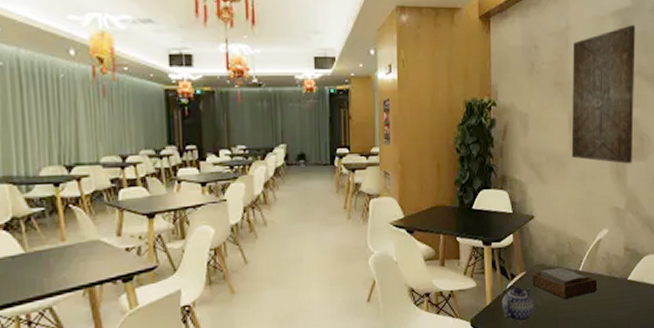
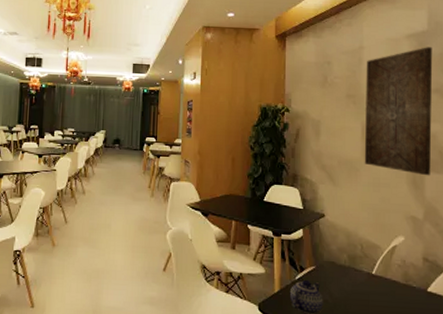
napkin holder: present [532,267,598,300] -> none [321,267,393,301]

